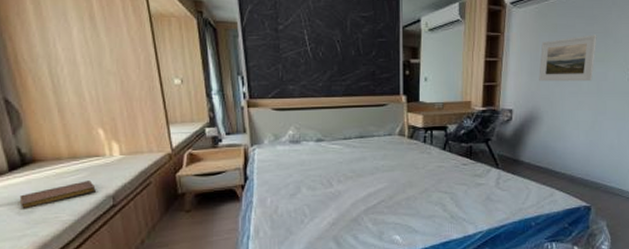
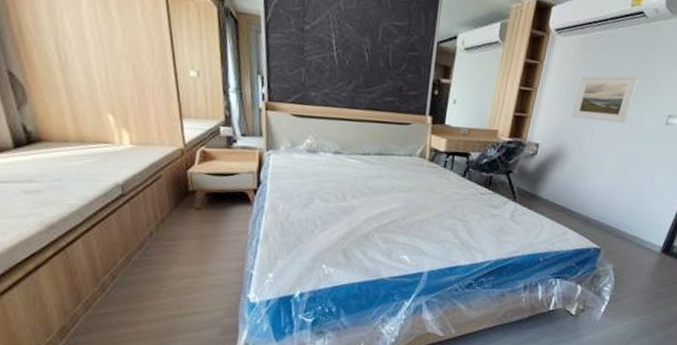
notebook: present [19,180,96,210] -> none [25,166,104,189]

